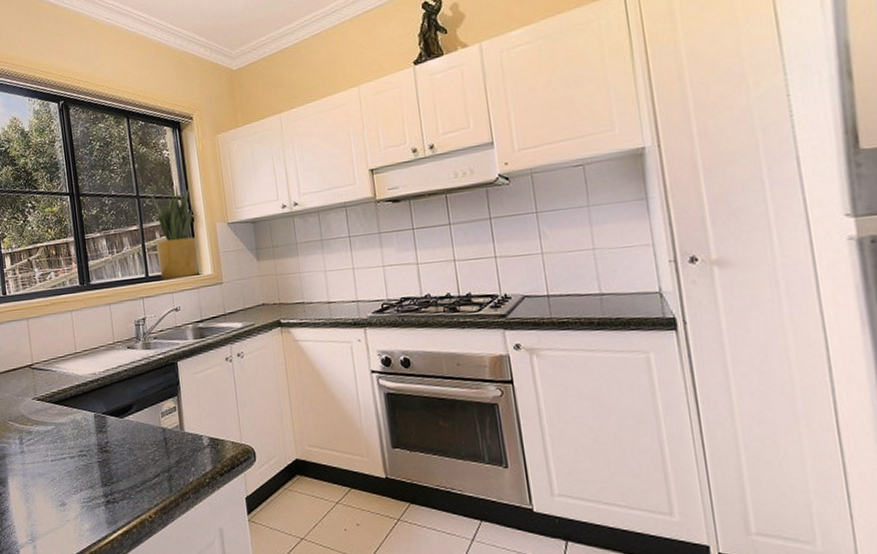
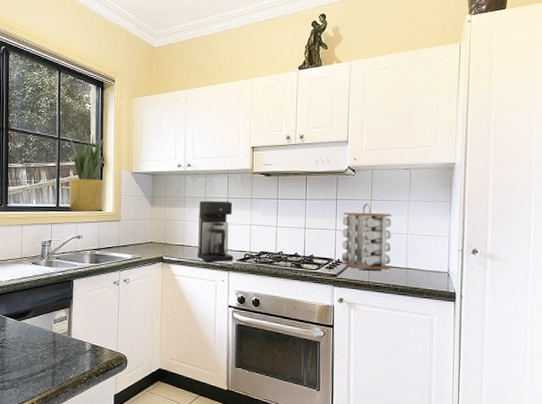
coffee maker: none [315,240,369,320] -> present [197,200,234,263]
spice rack: none [501,217,578,305] -> present [341,203,392,271]

